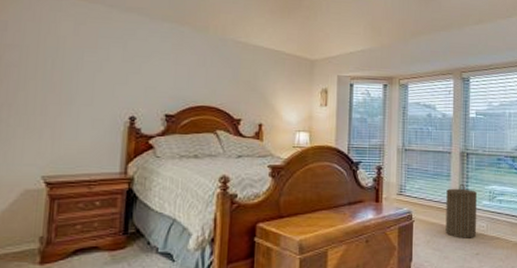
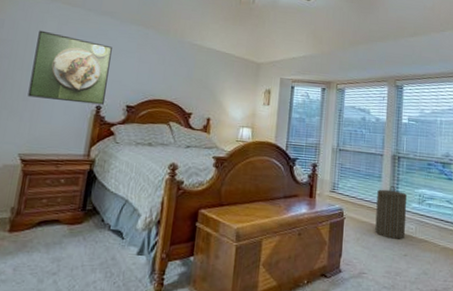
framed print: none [46,32,143,116] -> present [27,30,112,105]

